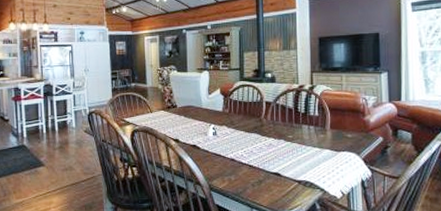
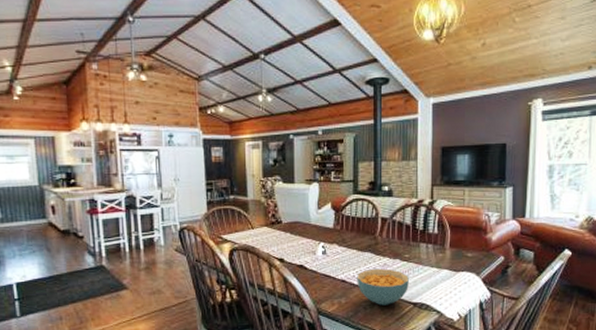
cereal bowl: none [245,148,293,183] -> present [357,268,409,306]

